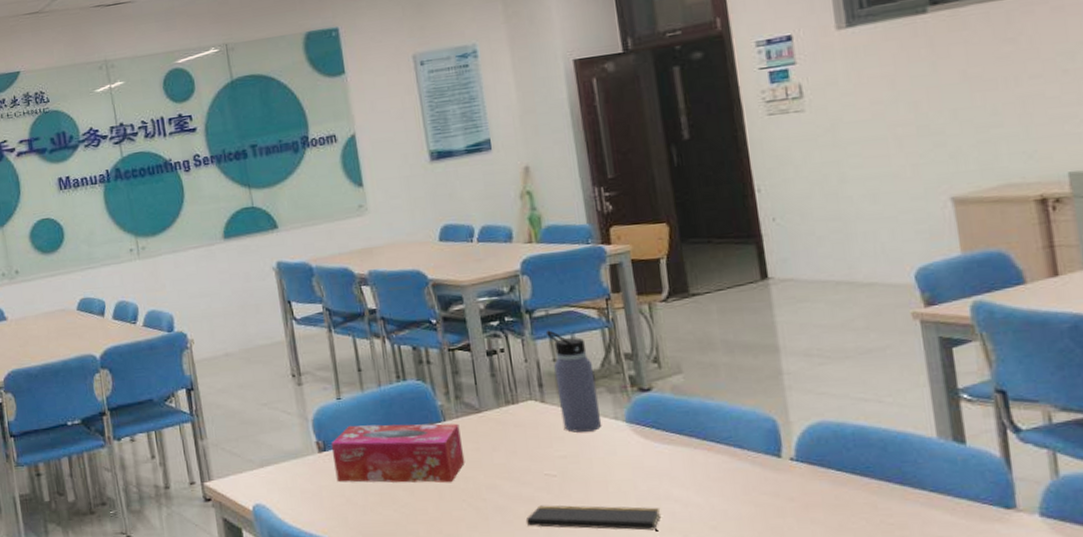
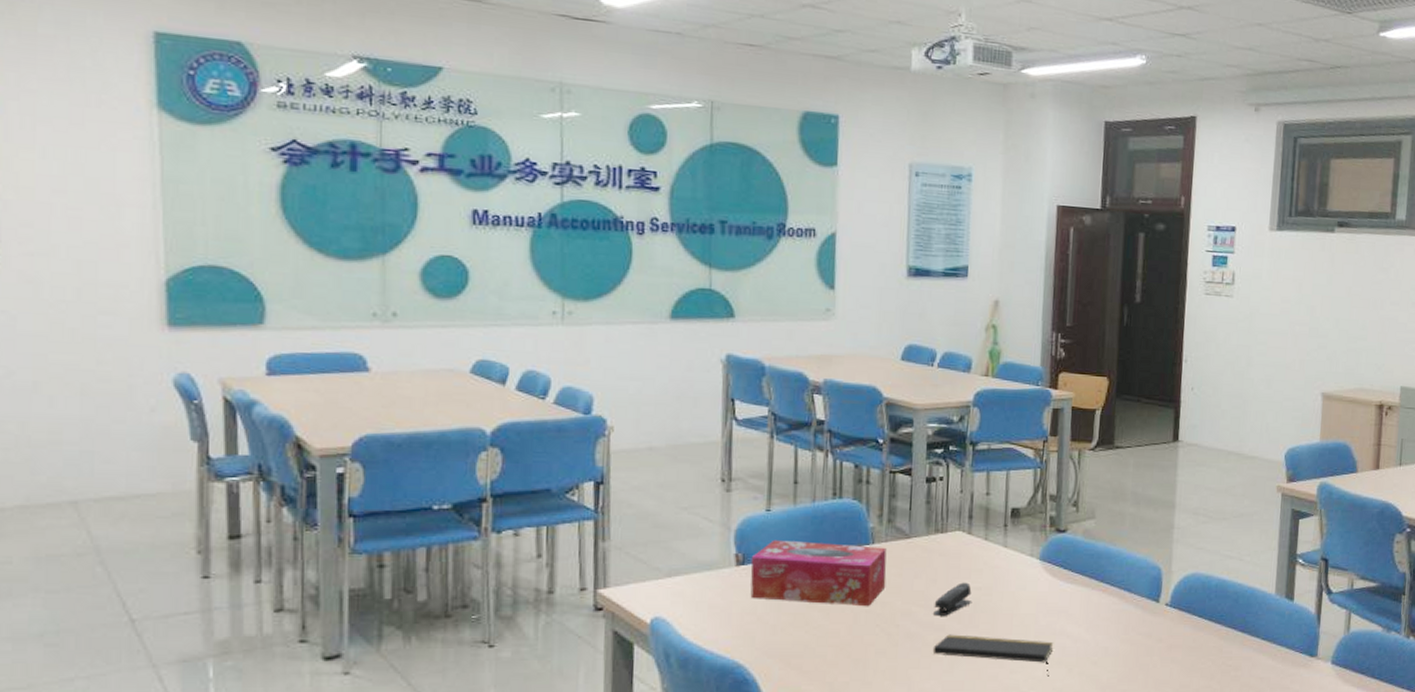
stapler: none [518,451,560,488] -> present [933,582,973,616]
water bottle: present [545,330,602,433] -> none [984,464,1021,566]

